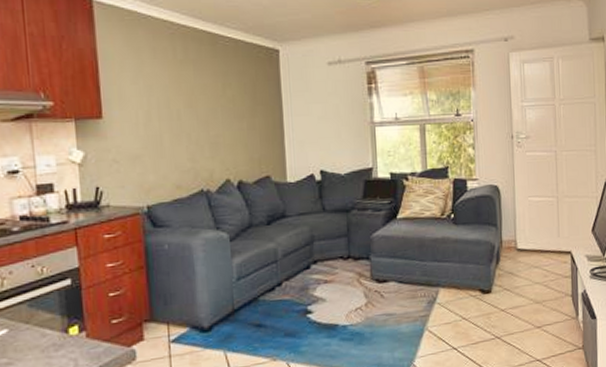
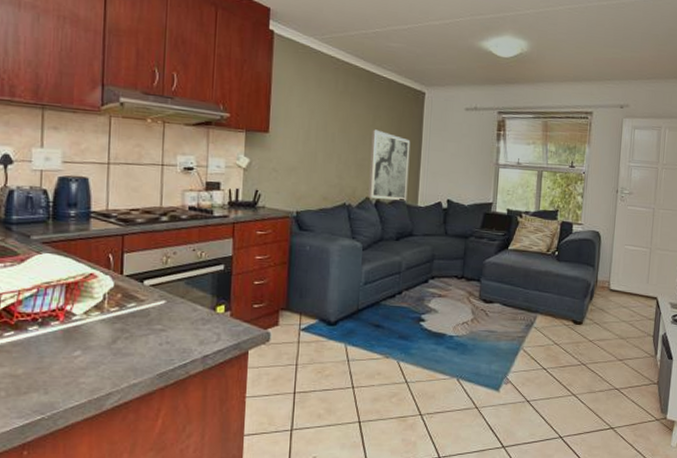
wall art: none [223,99,274,180] -> present [368,129,411,201]

